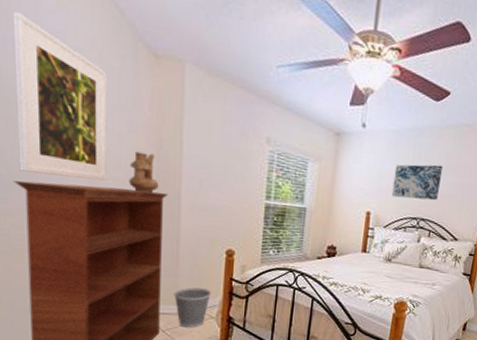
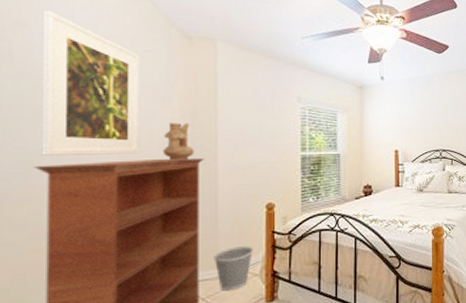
wall art: present [391,164,443,201] -> none [414,103,453,135]

